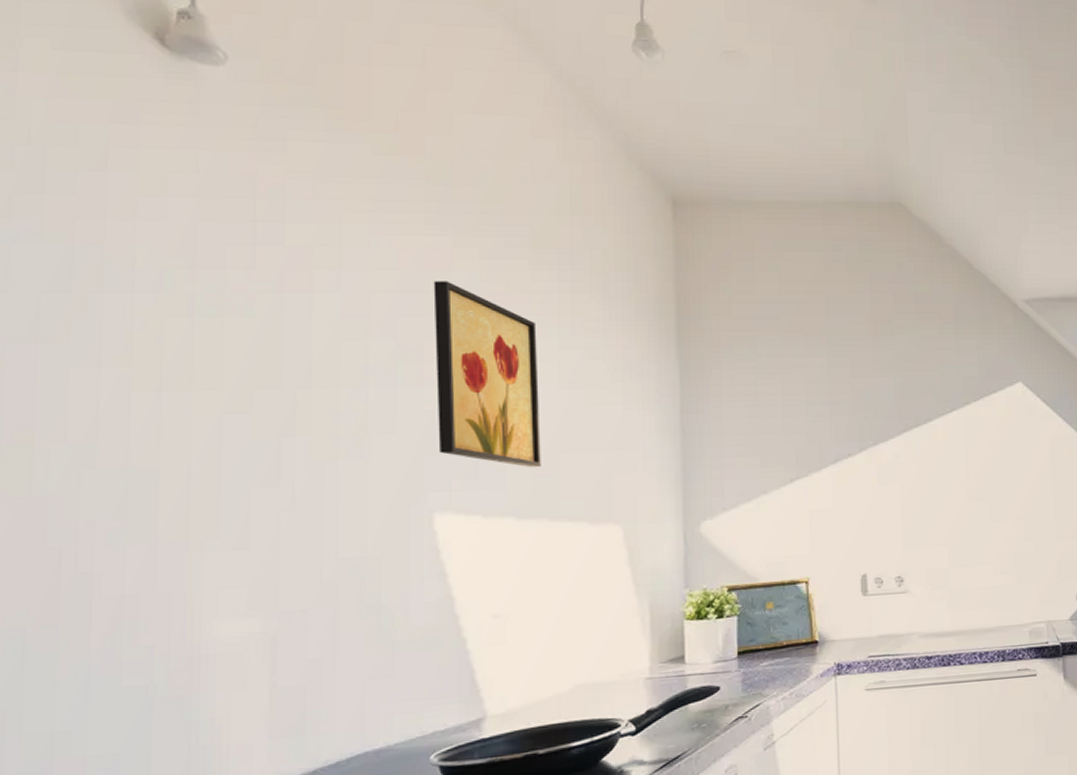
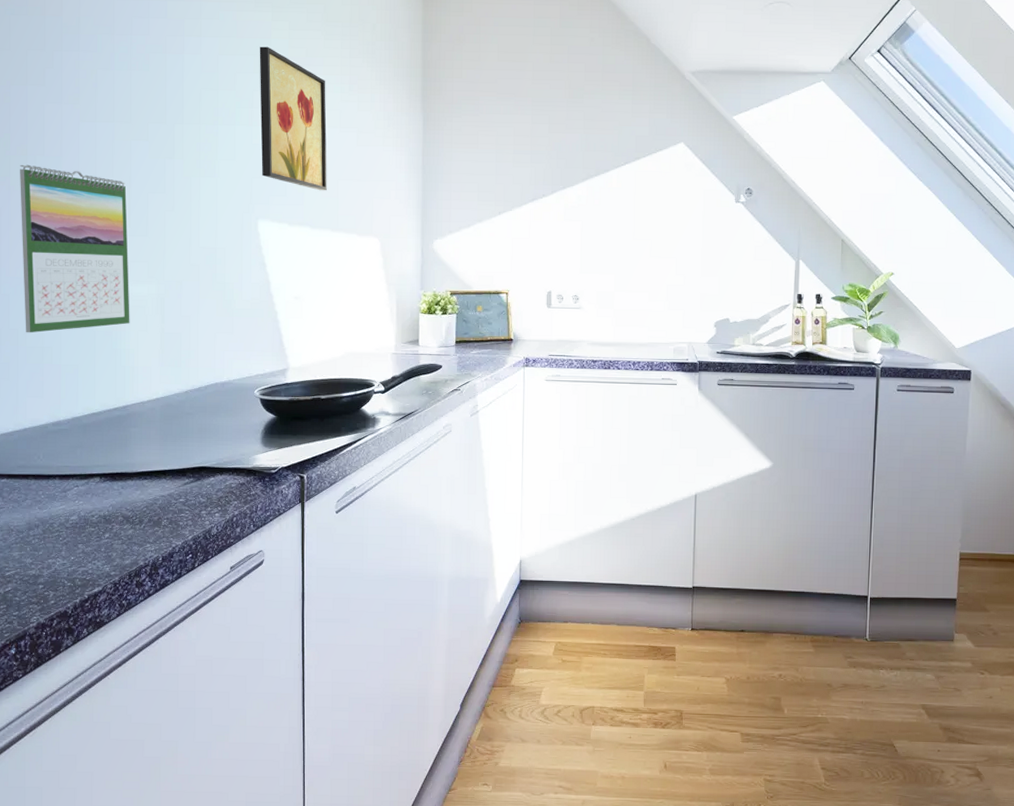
calendar: none [17,458,216,715] -> present [20,164,130,333]

